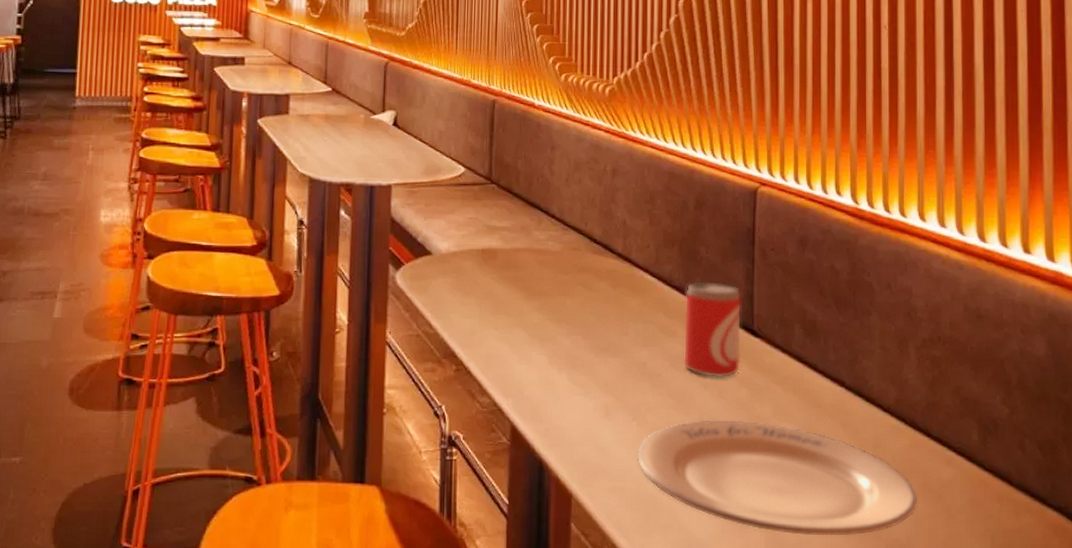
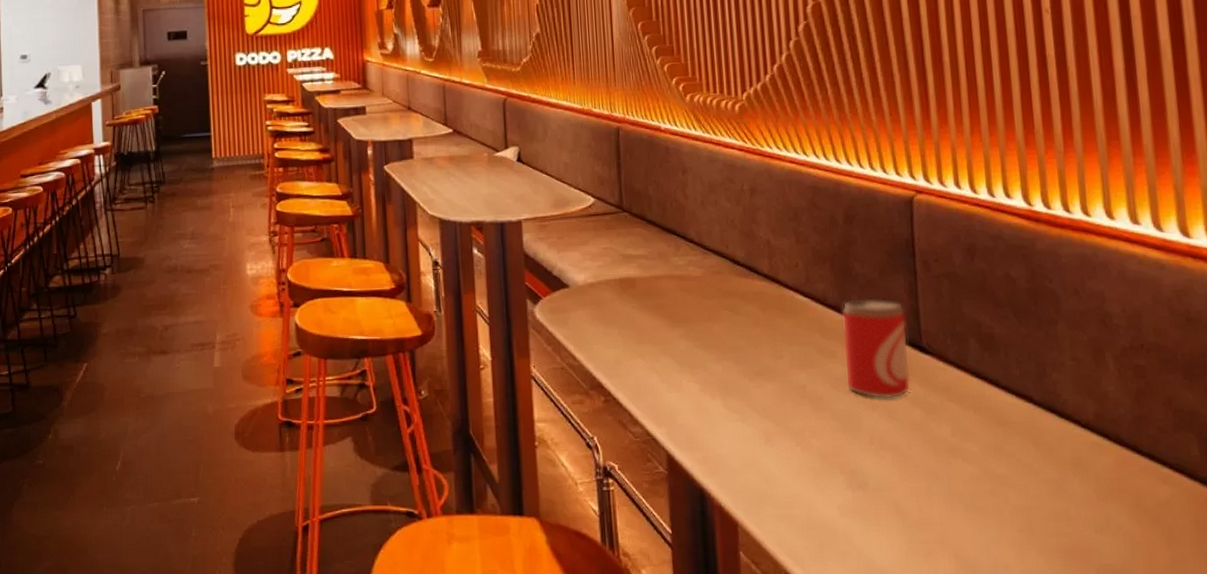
plate: present [636,420,918,536] -> none [803,442,1132,562]

